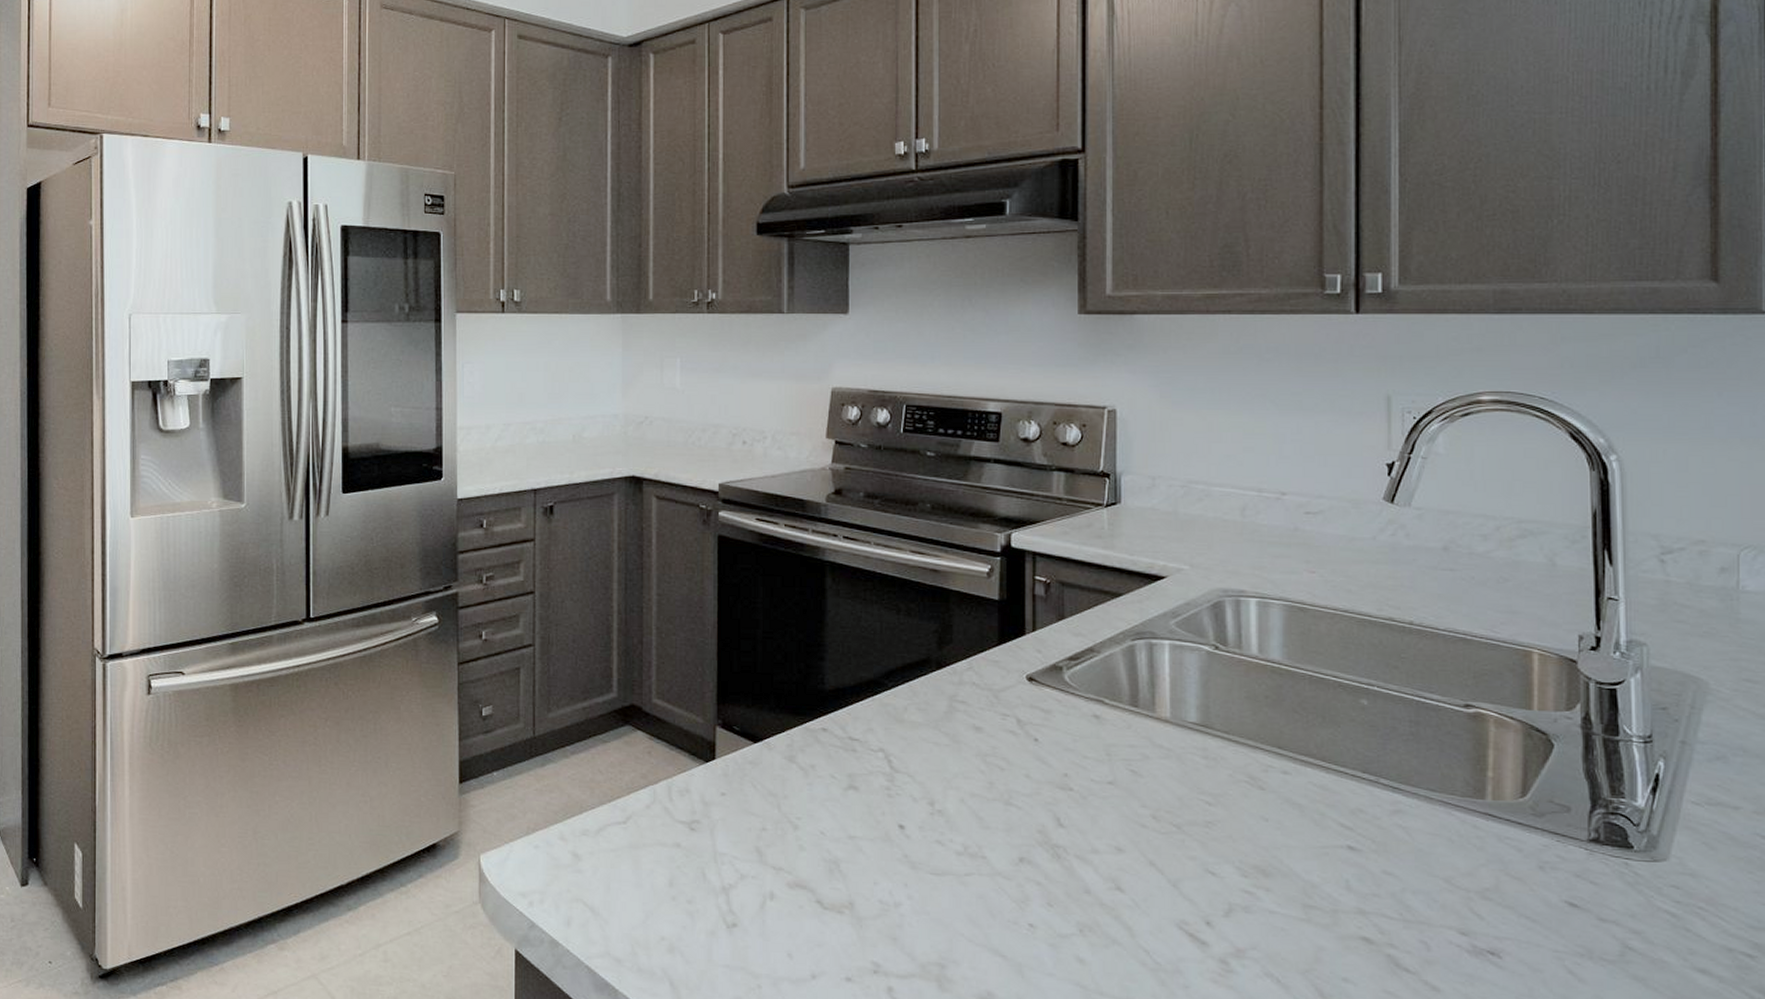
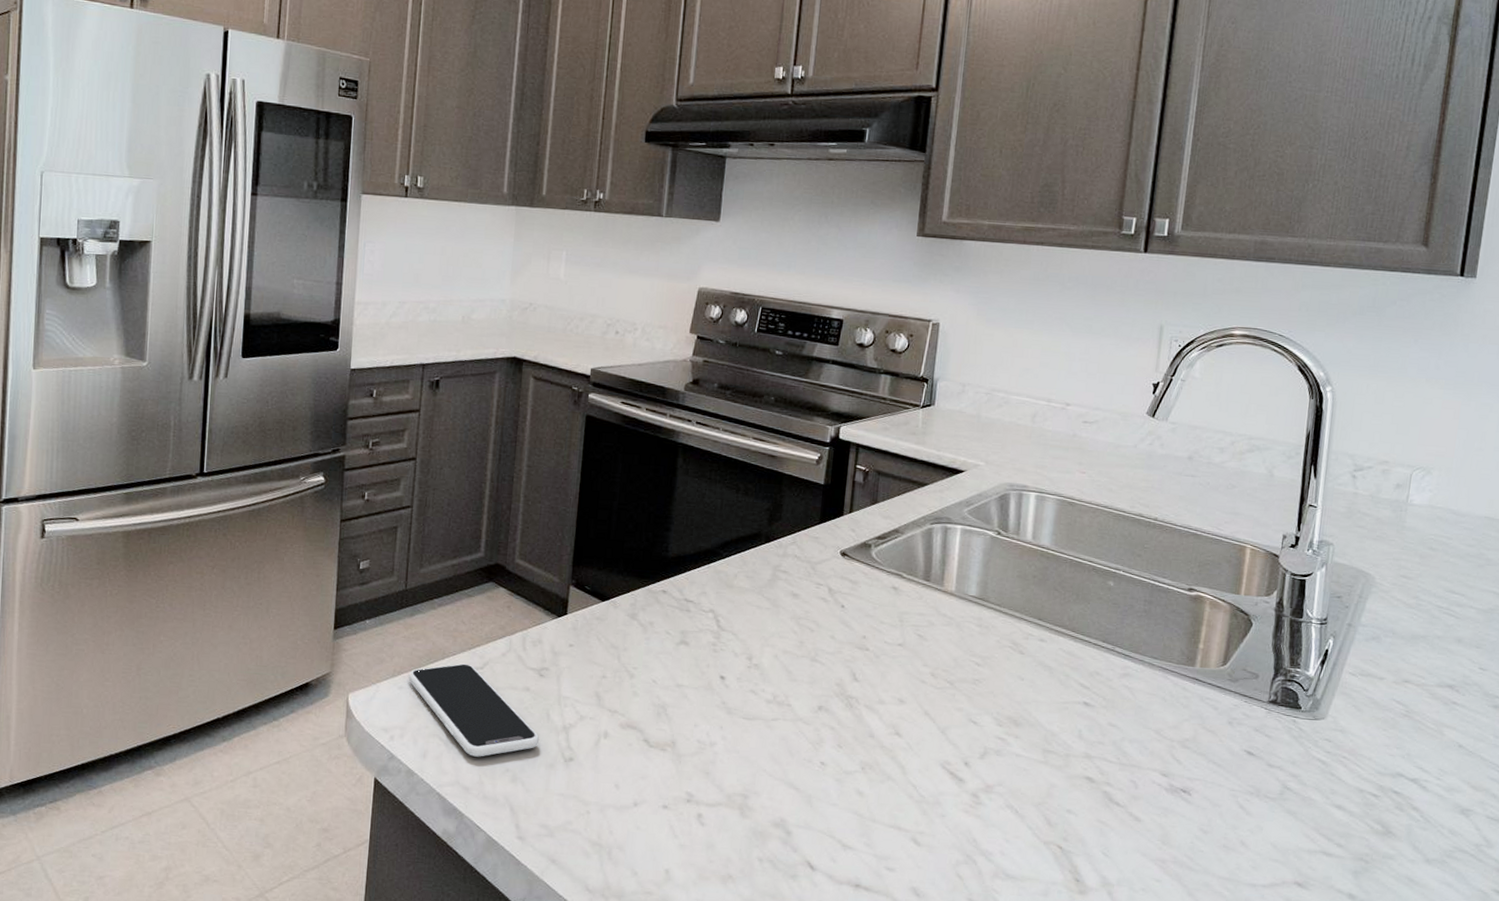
smartphone: none [544,818,697,924] -> present [408,663,540,757]

